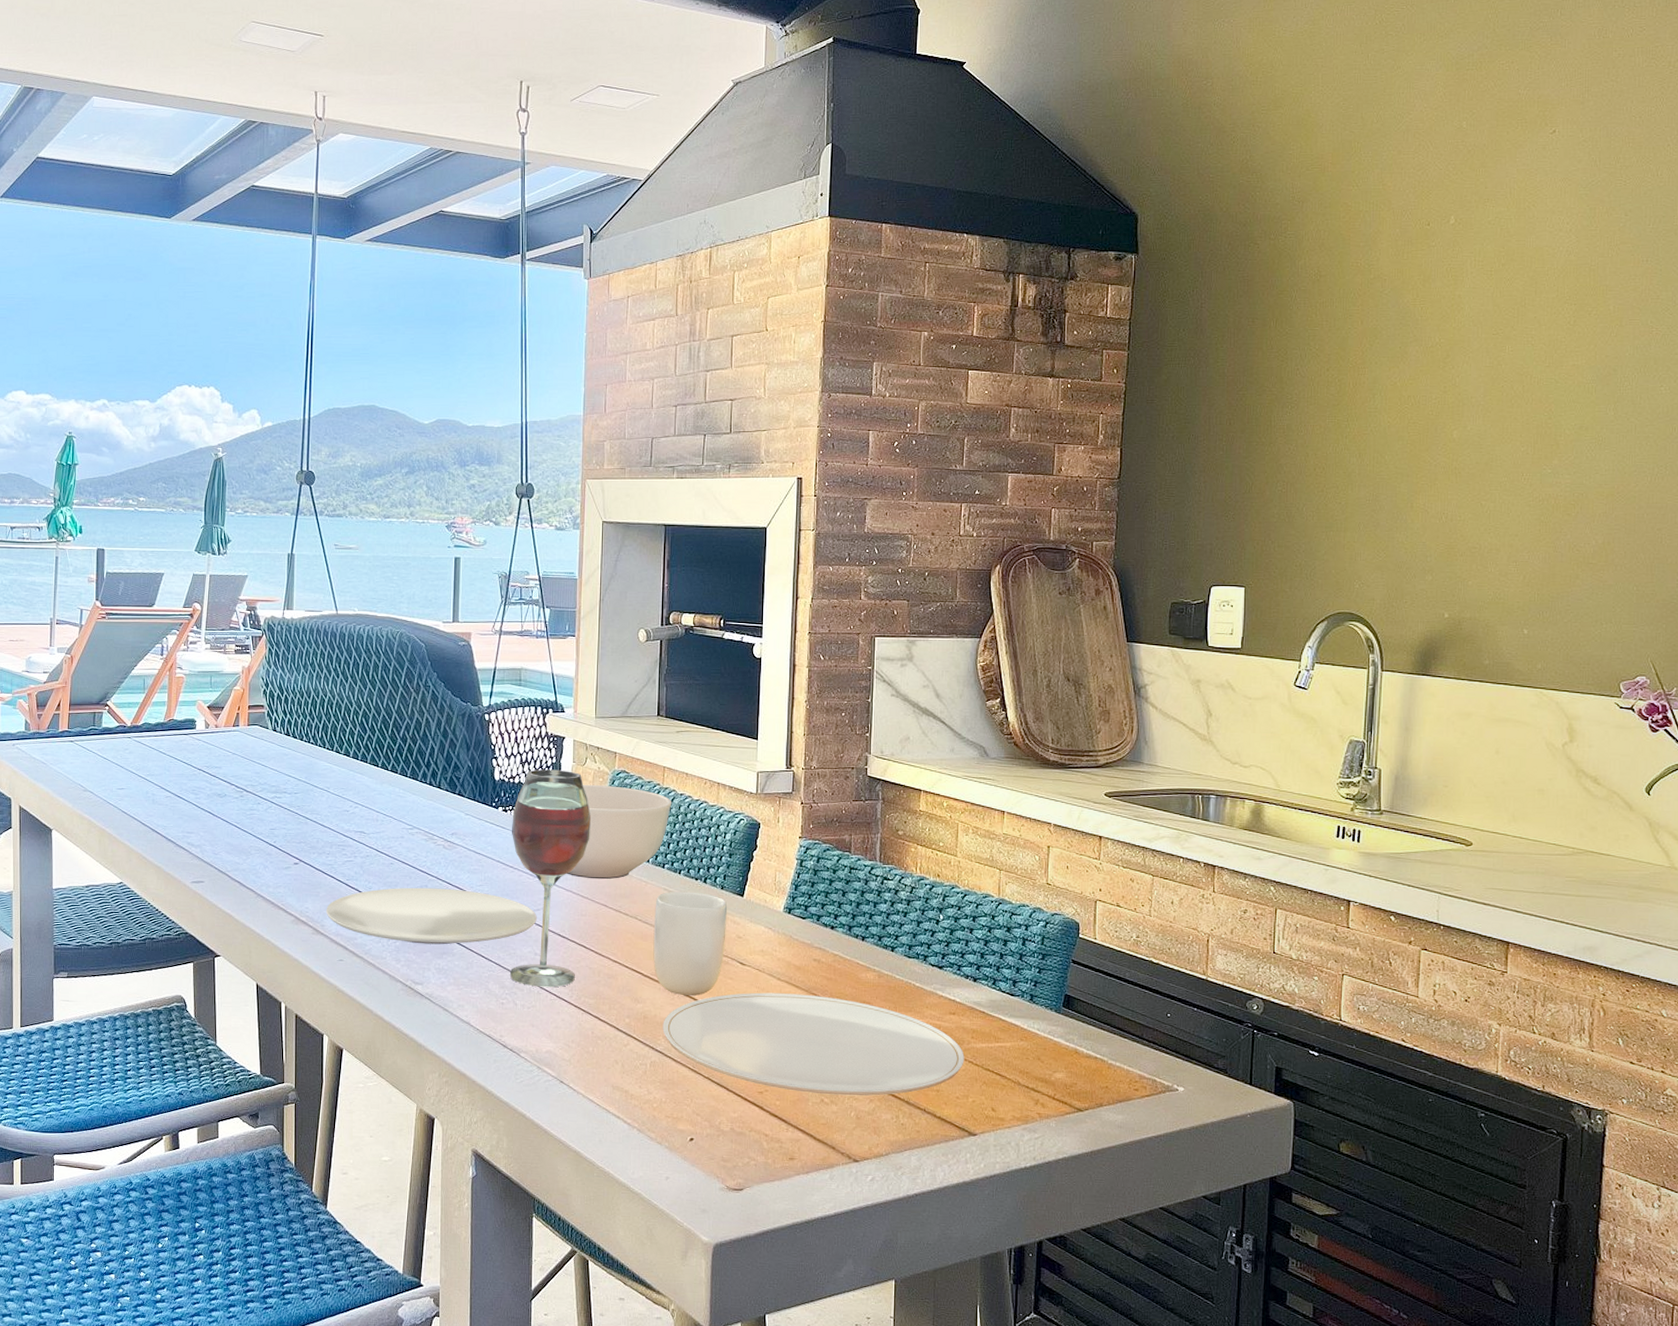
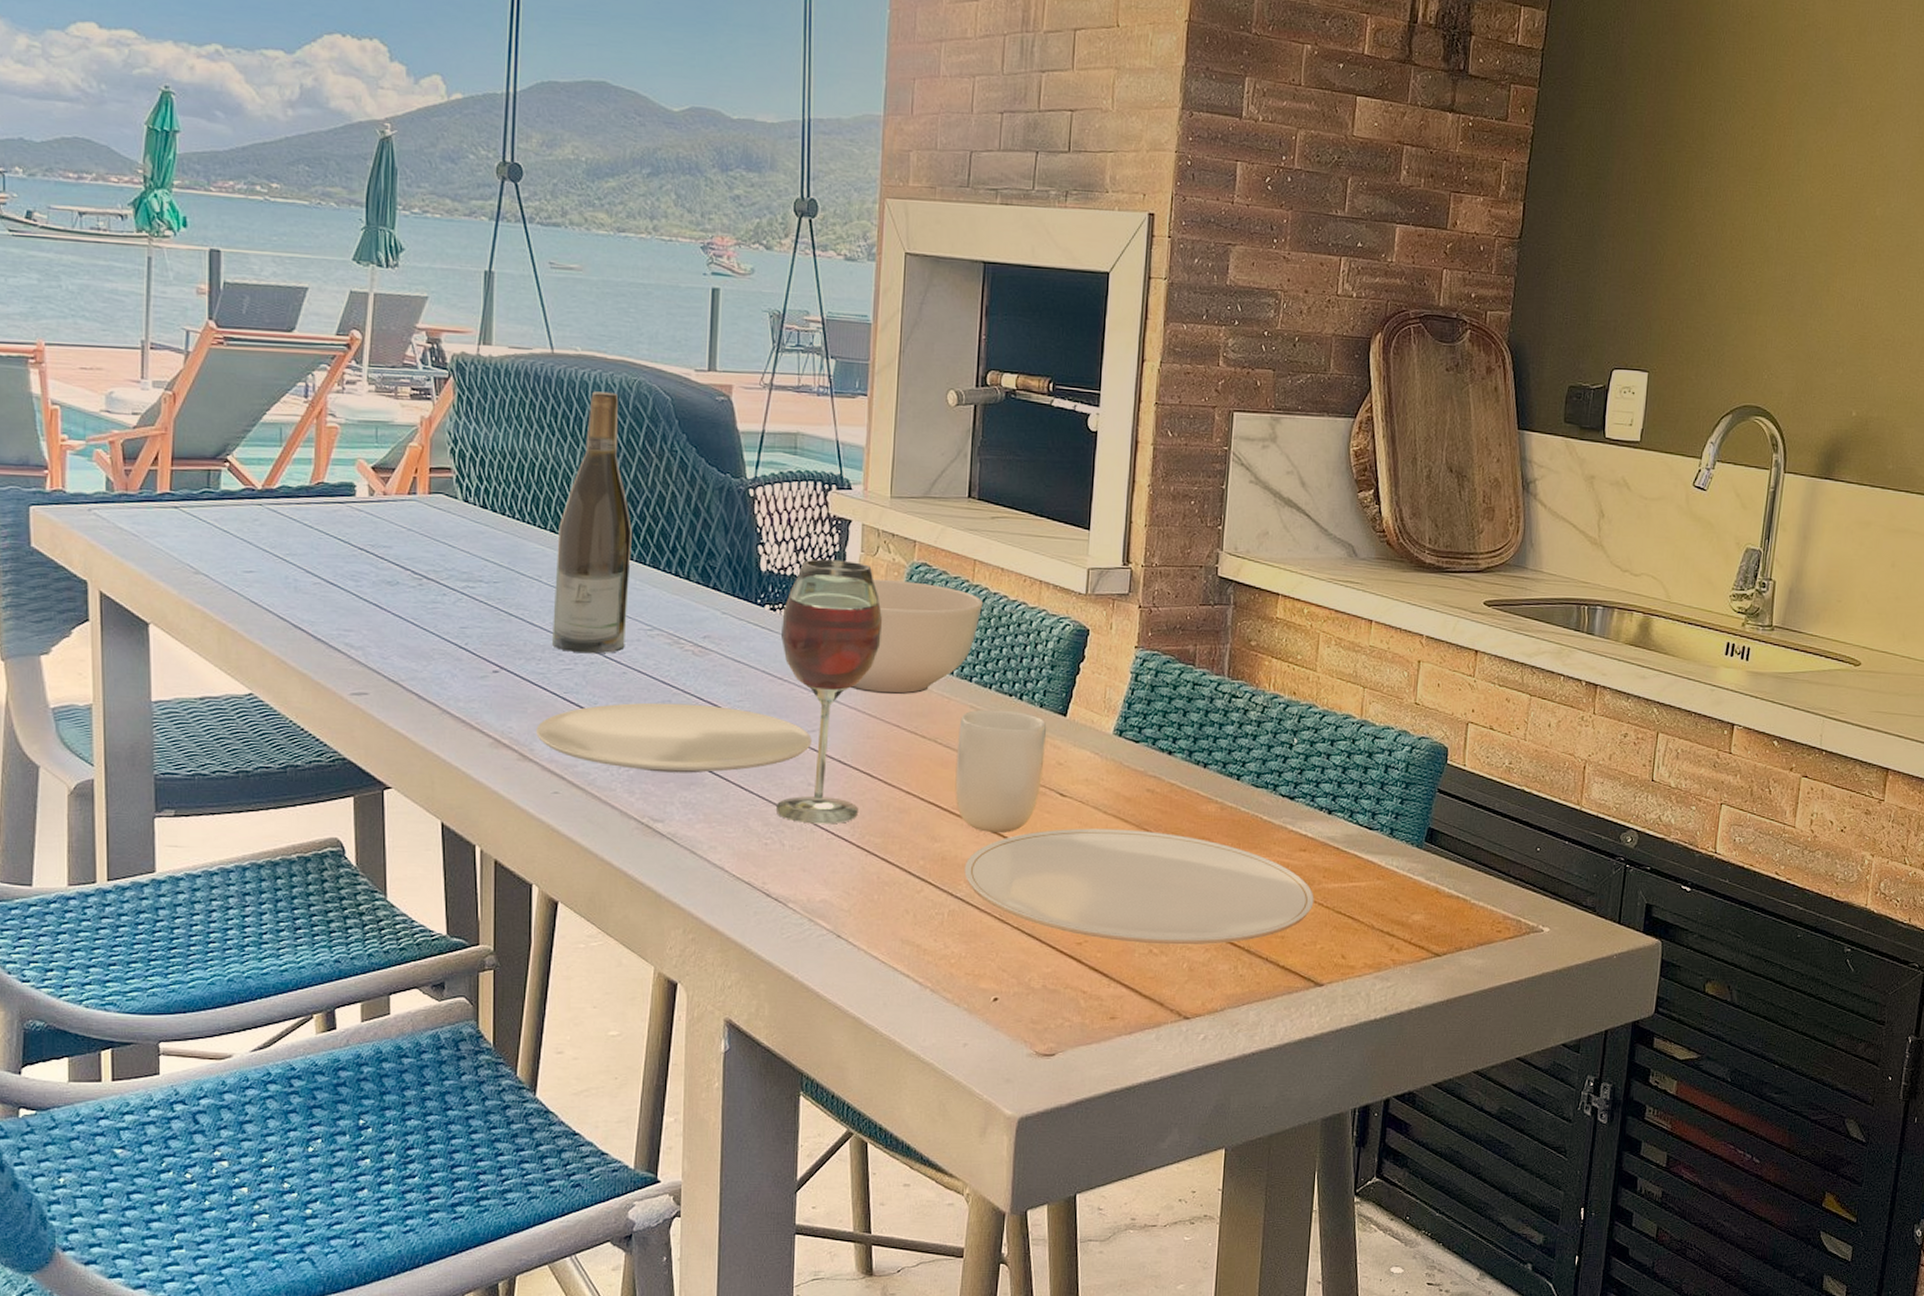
wine bottle: none [338,642,396,849] -> present [552,391,632,654]

